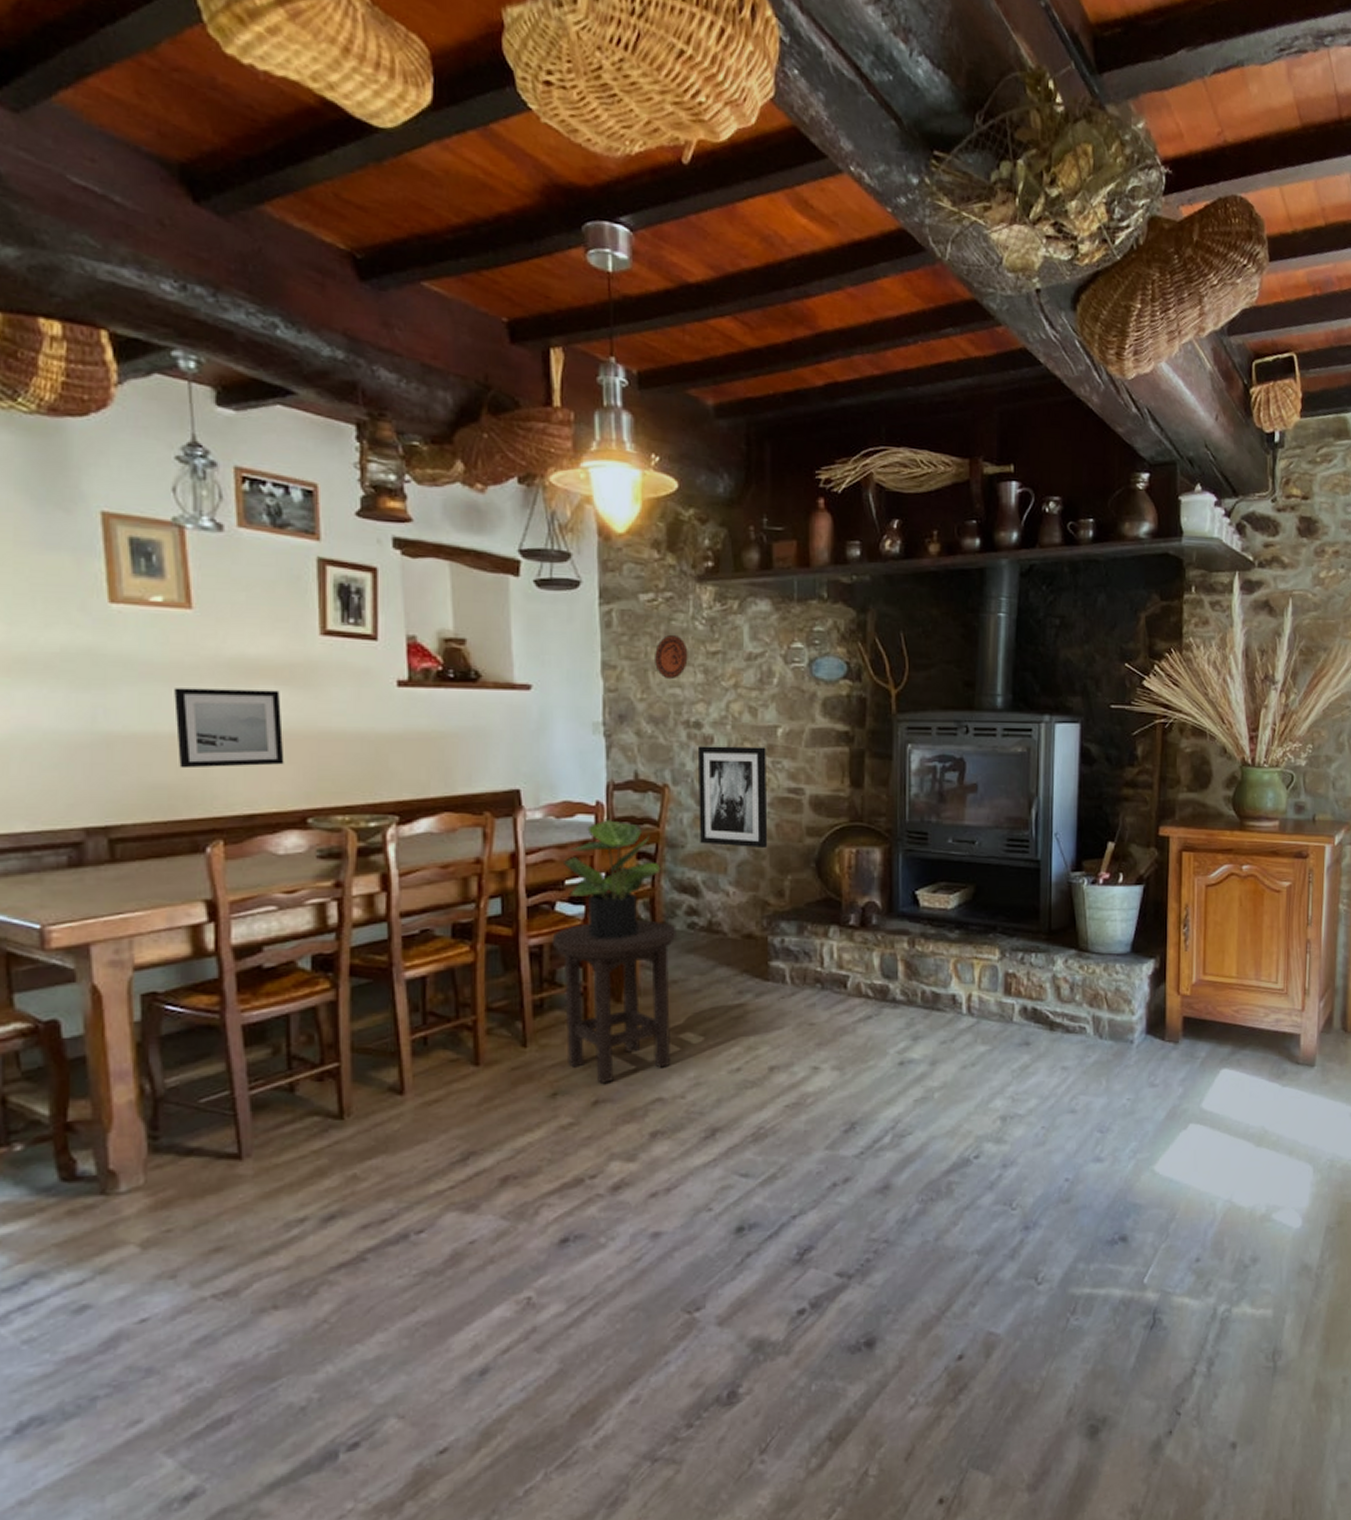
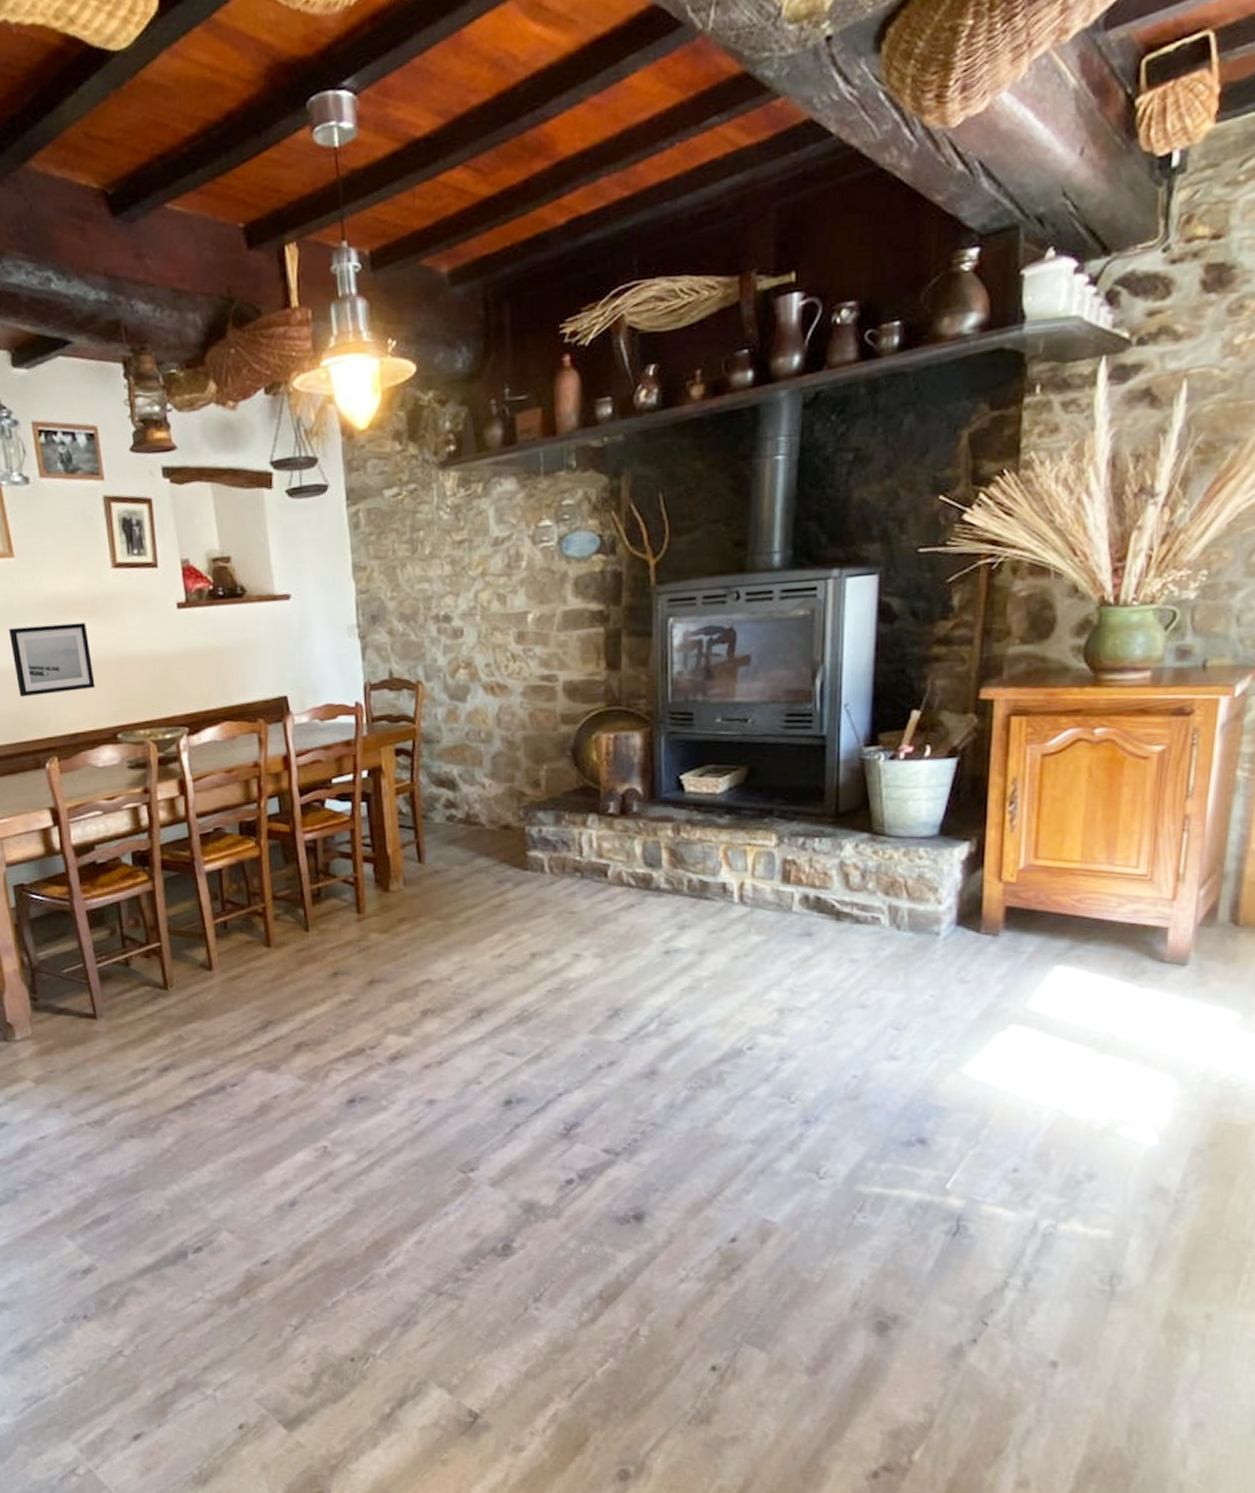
stool: present [552,919,676,1083] -> none [324,813,436,965]
potted plant: present [564,818,661,940] -> none [330,718,419,834]
decorative plate: present [655,634,688,680] -> none [402,527,435,575]
wall art: present [697,746,768,849] -> none [448,635,522,740]

